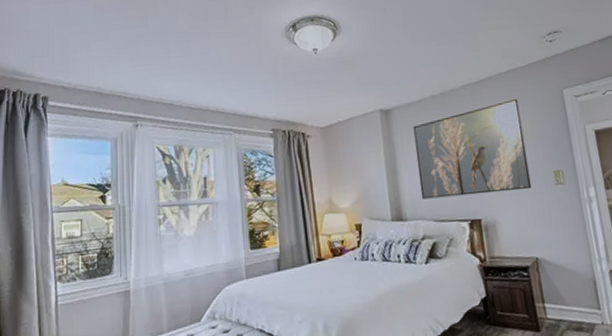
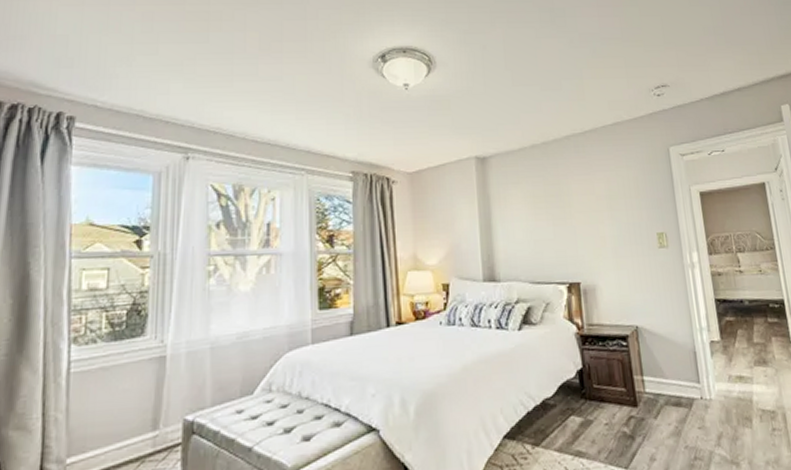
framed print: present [413,99,532,200] -> none [511,154,634,259]

